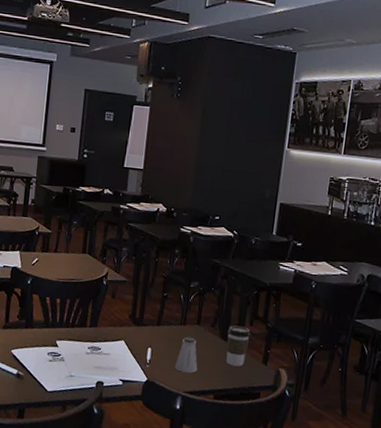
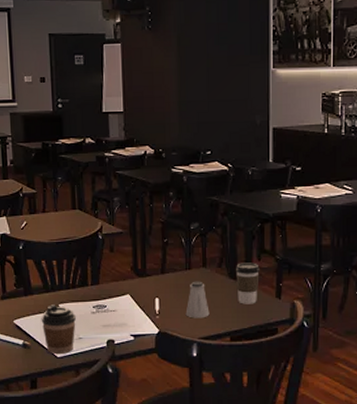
coffee cup: none [37,340,71,389] -> present [41,305,76,355]

